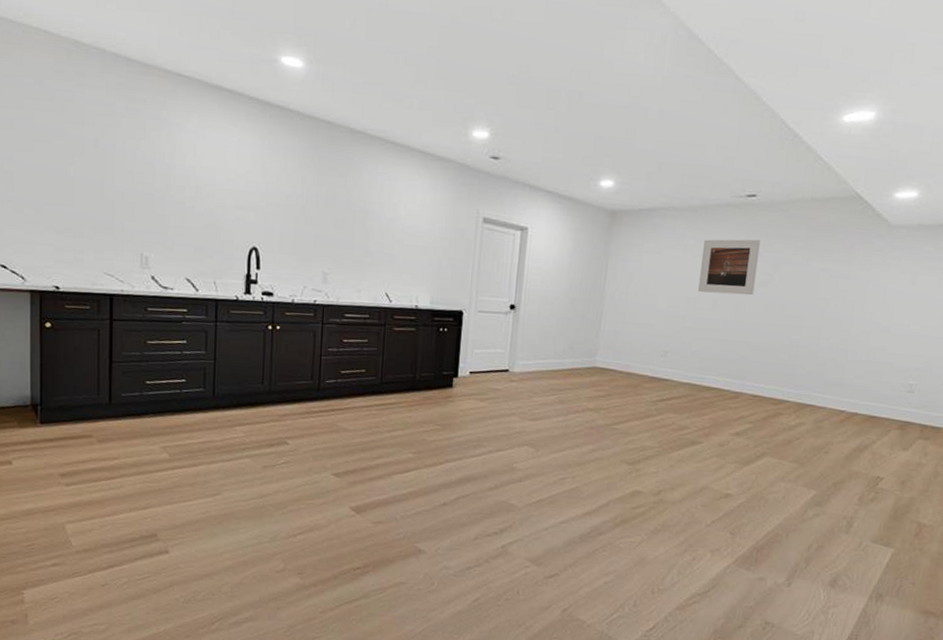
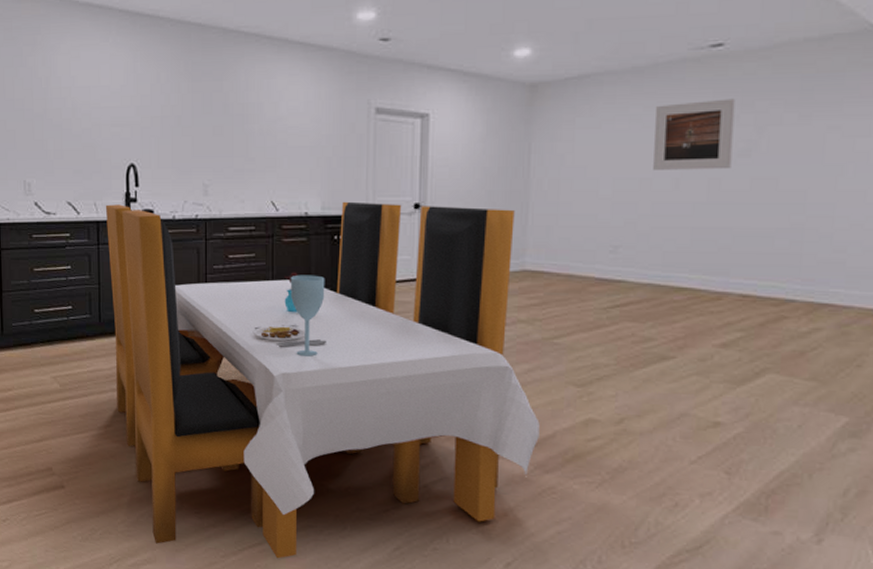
dining set: none [225,284,598,613] -> present [105,201,540,559]

